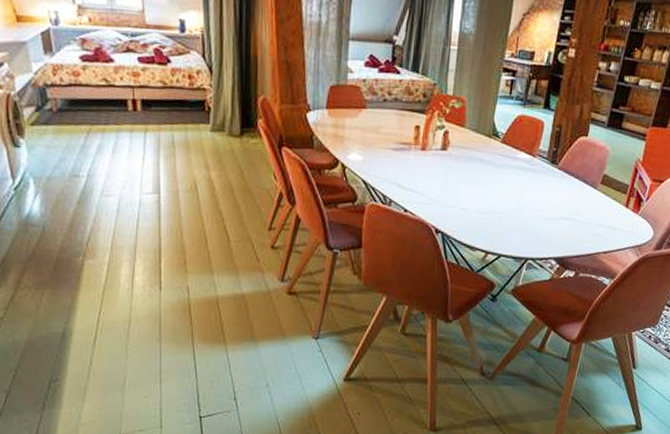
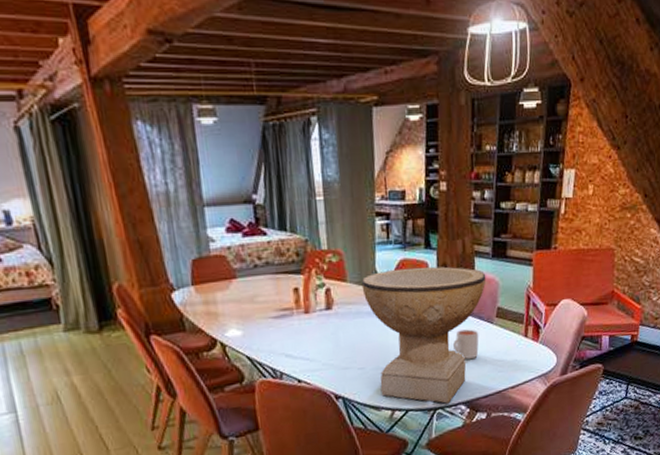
decorative bowl: none [478,123,598,256] -> present [361,266,486,404]
mug: none [554,190,581,218] -> present [453,329,479,359]

